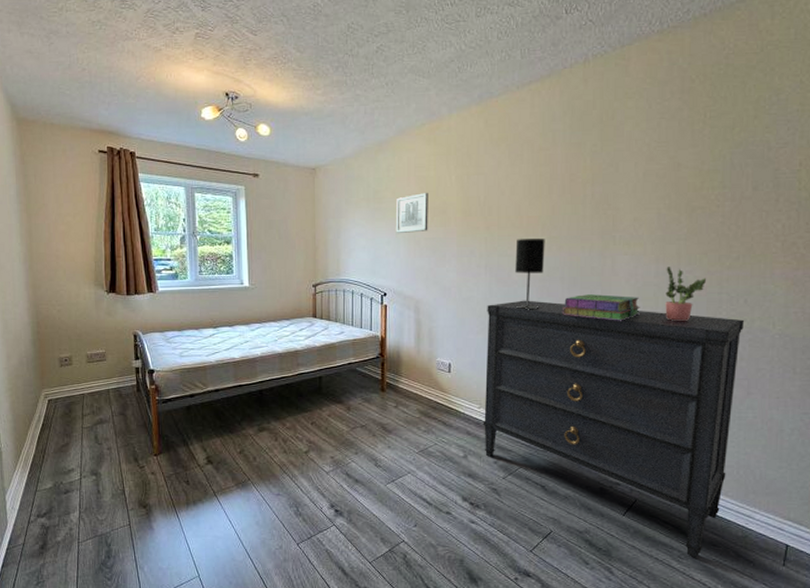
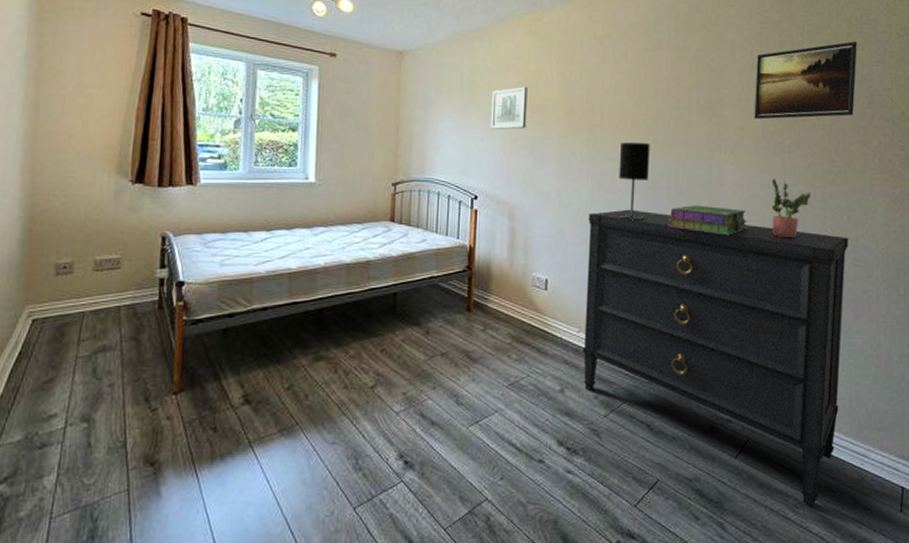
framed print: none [650,123,764,210] -> present [754,41,857,120]

